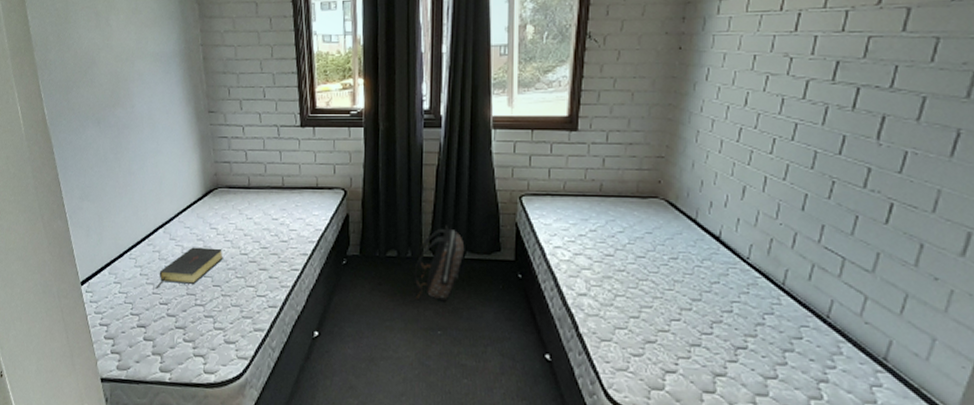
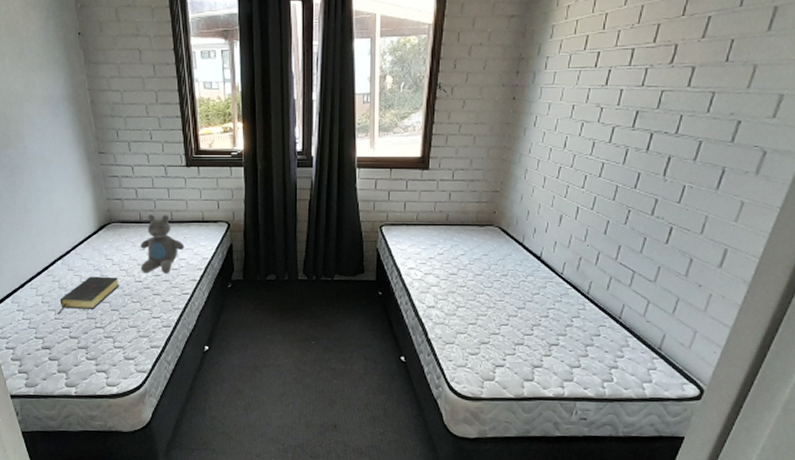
stuffed animal: none [247,179,296,246] -> present [141,215,185,274]
backpack: present [414,225,465,302] -> none [291,252,334,317]

